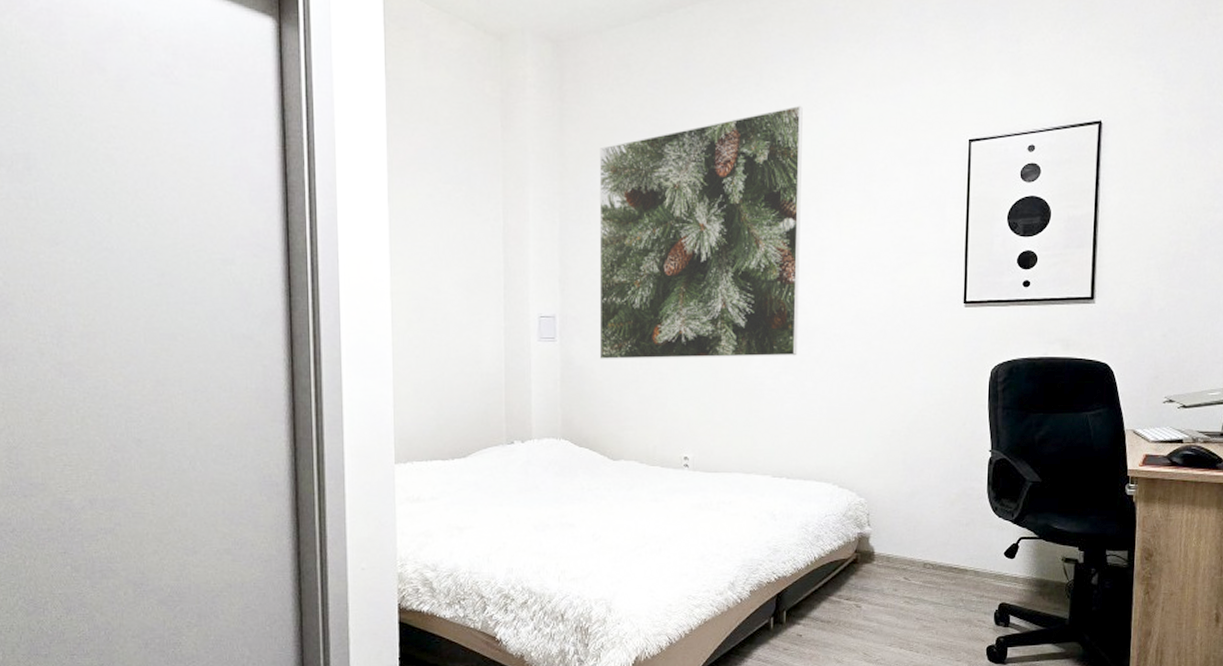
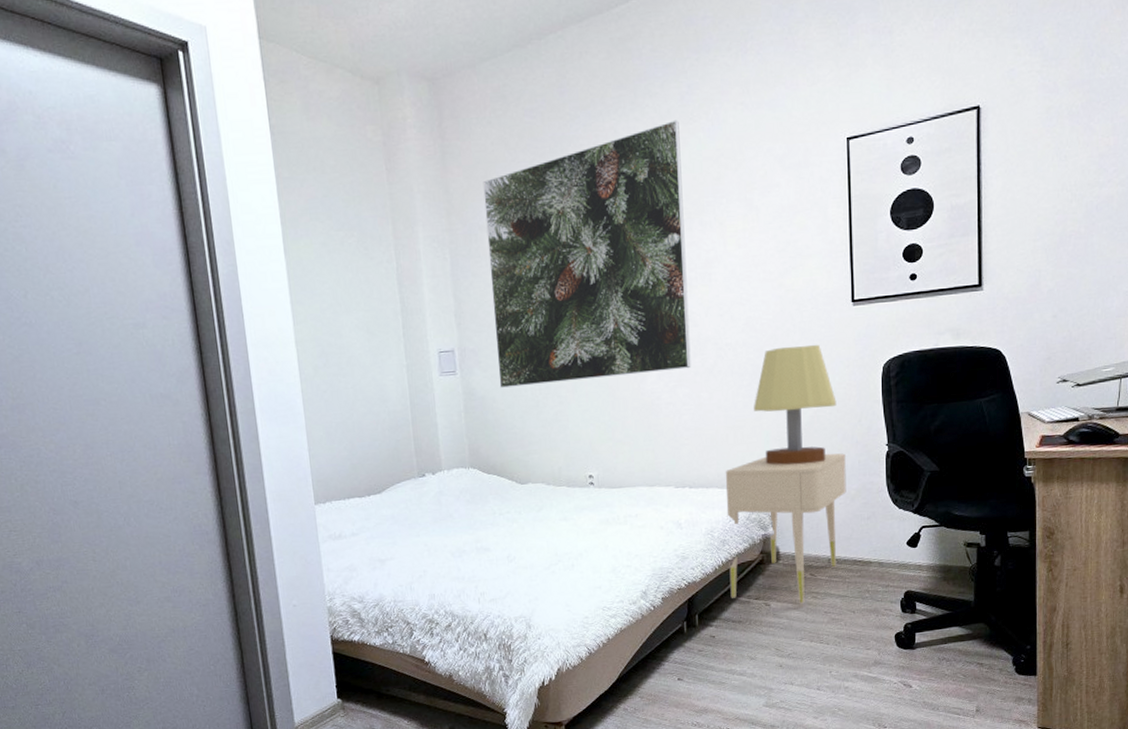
nightstand: none [821,452,948,608] -> present [725,453,846,604]
table lamp: none [858,342,942,464] -> present [754,344,837,465]

